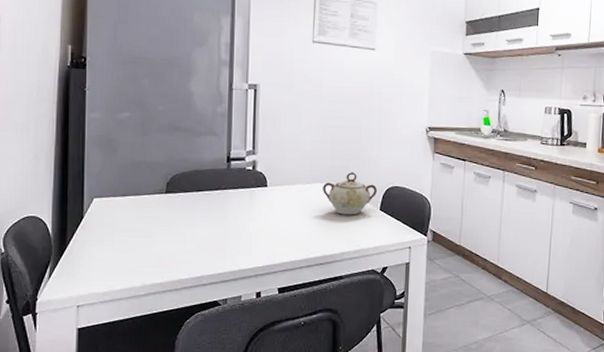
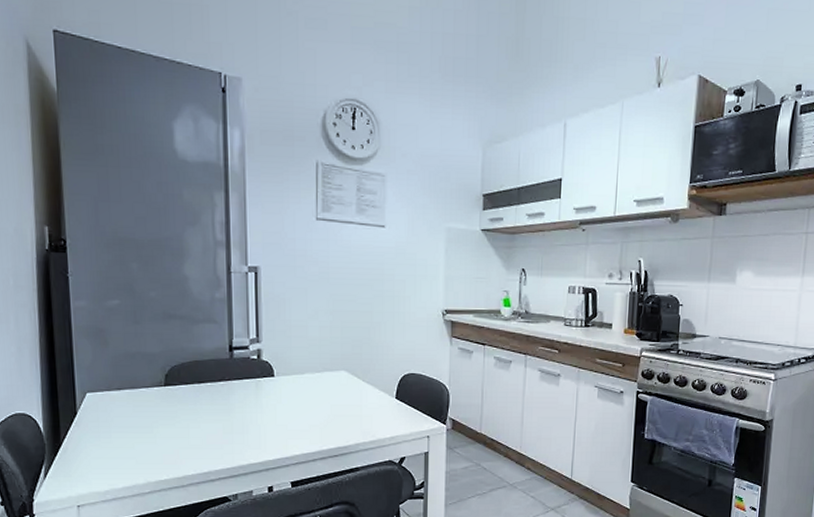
sugar bowl: present [323,172,377,215] -> none [334,359,391,405]

